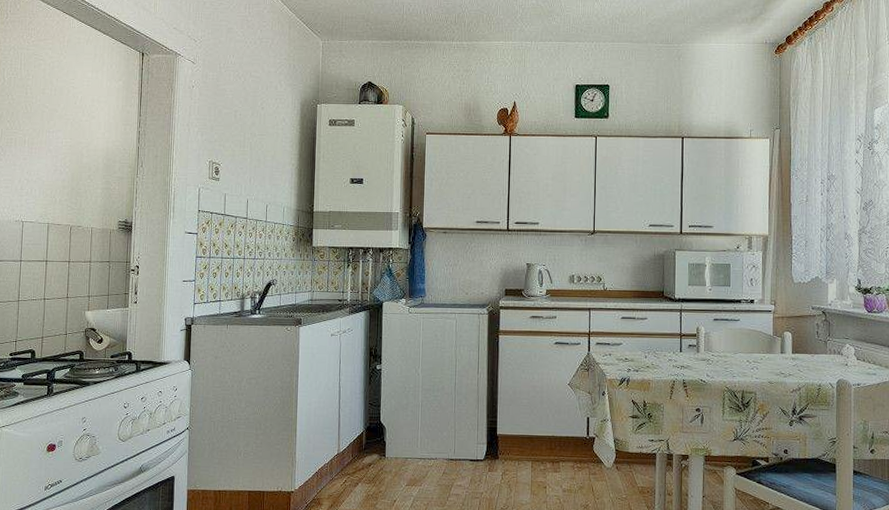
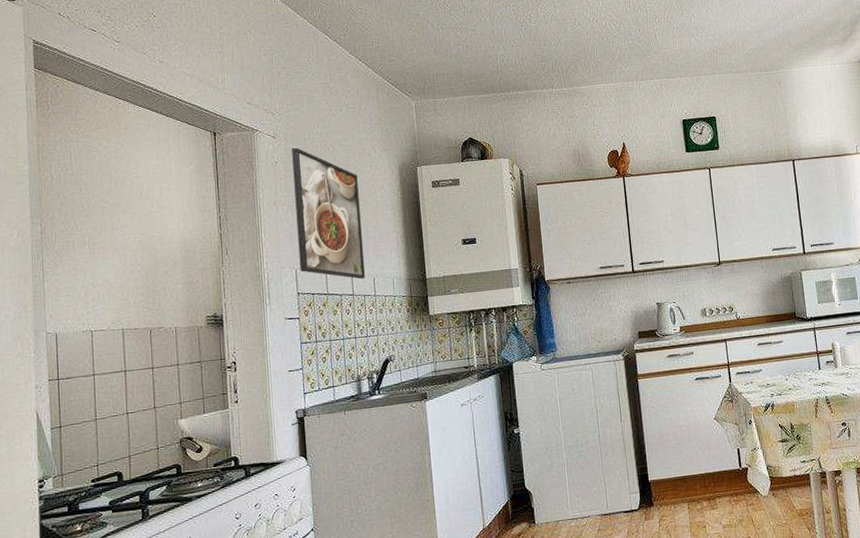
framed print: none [203,74,263,205] -> present [292,147,366,280]

